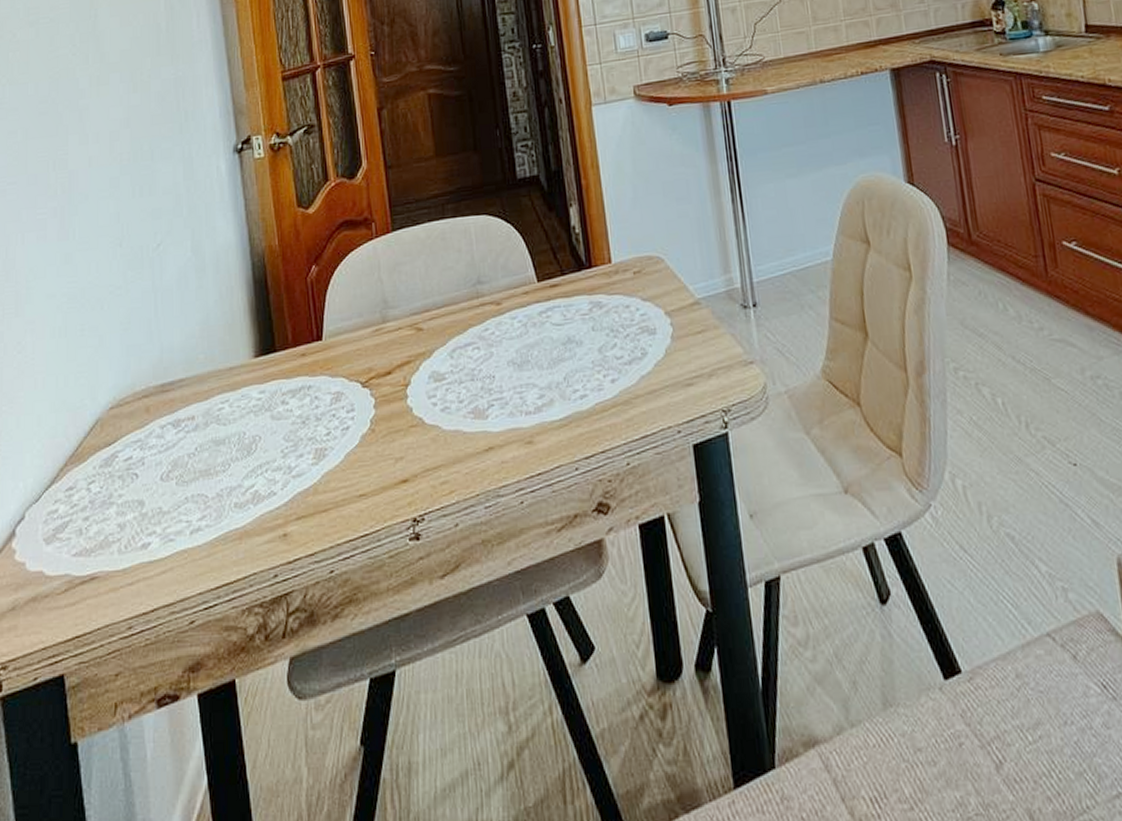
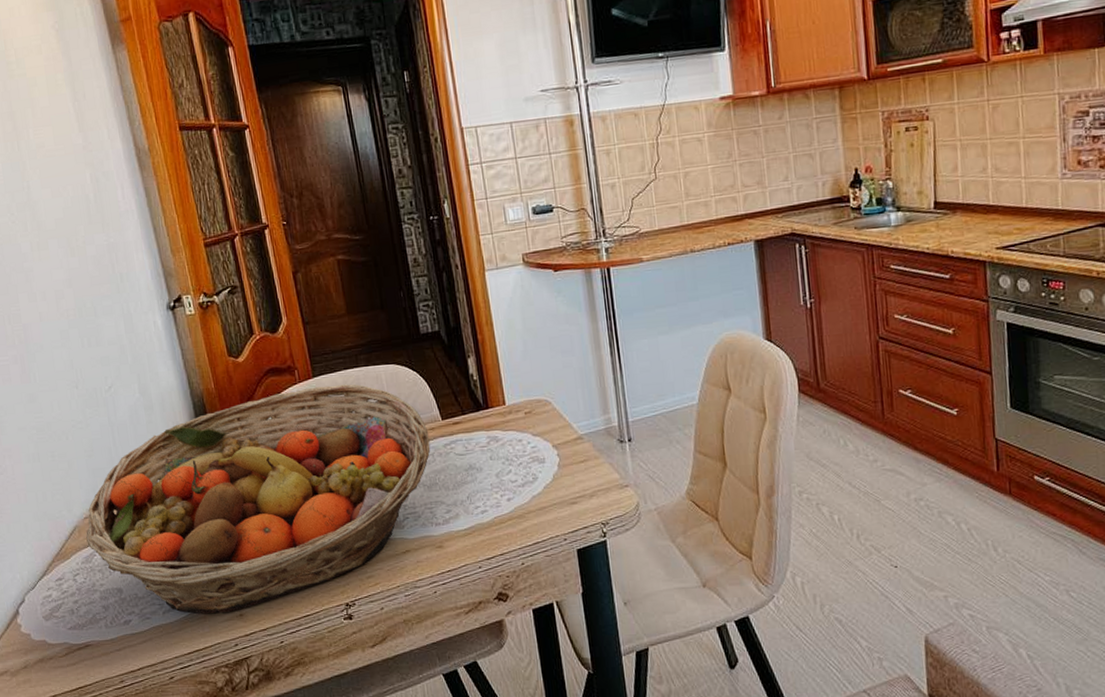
fruit basket: none [109,239,523,535] -> present [86,384,431,614]

